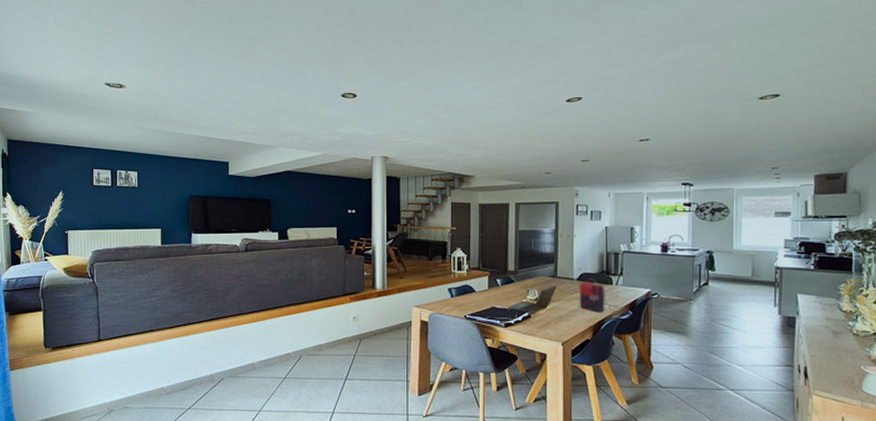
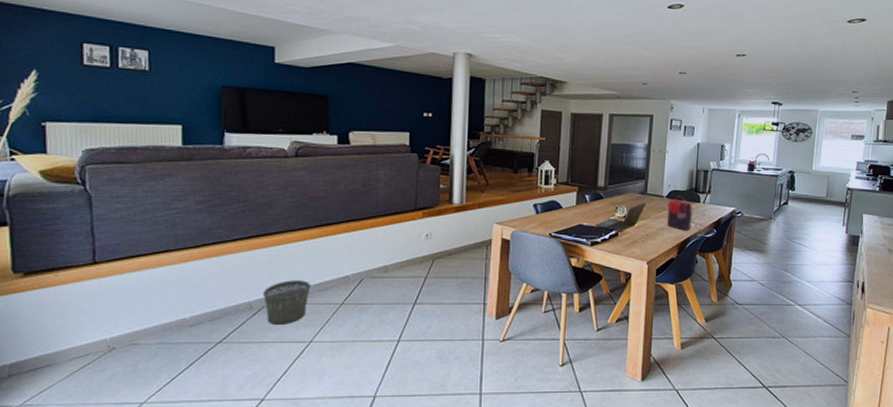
basket: none [221,356,259,395] -> present [262,280,311,324]

